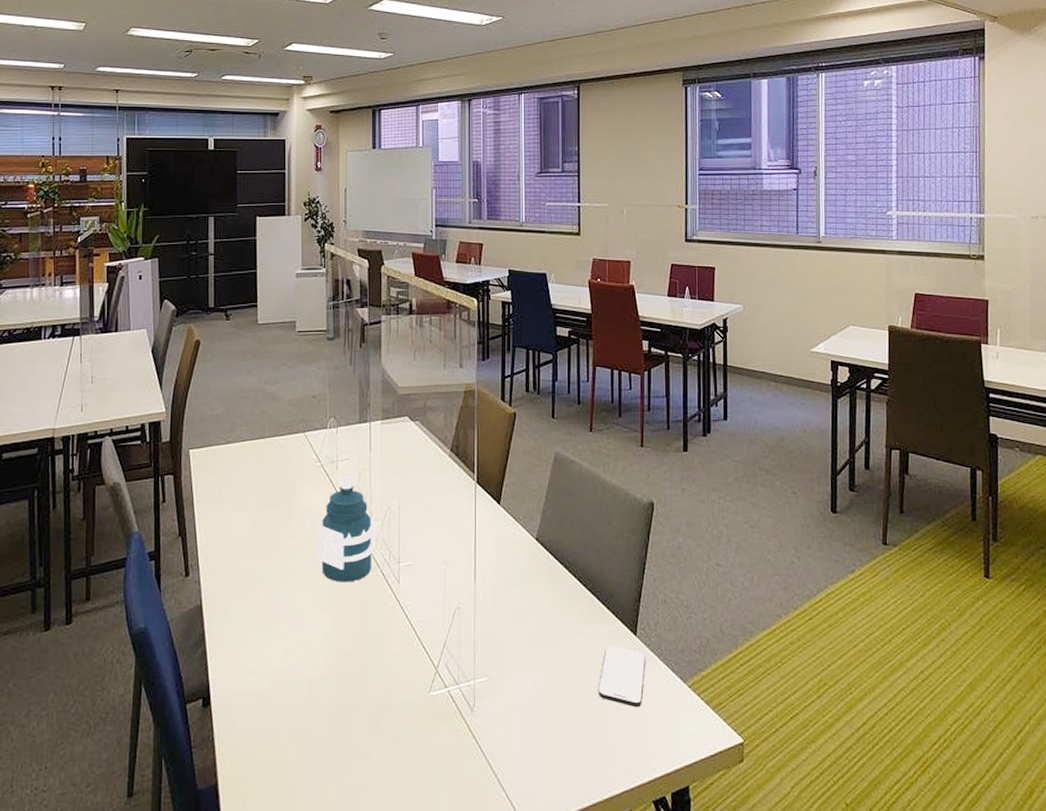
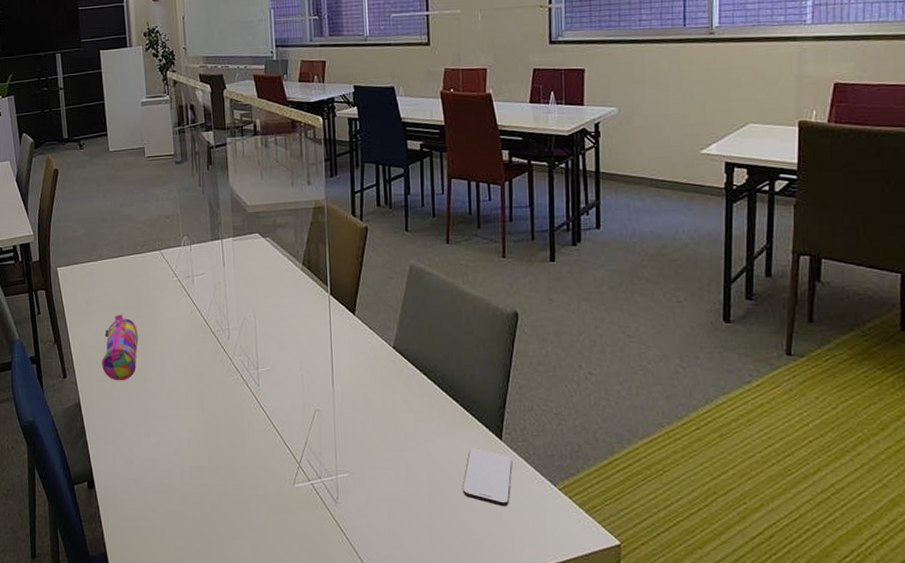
pencil case: none [231,503,273,579] -> present [102,315,139,381]
water bottle: present [316,476,375,582] -> none [178,289,234,385]

